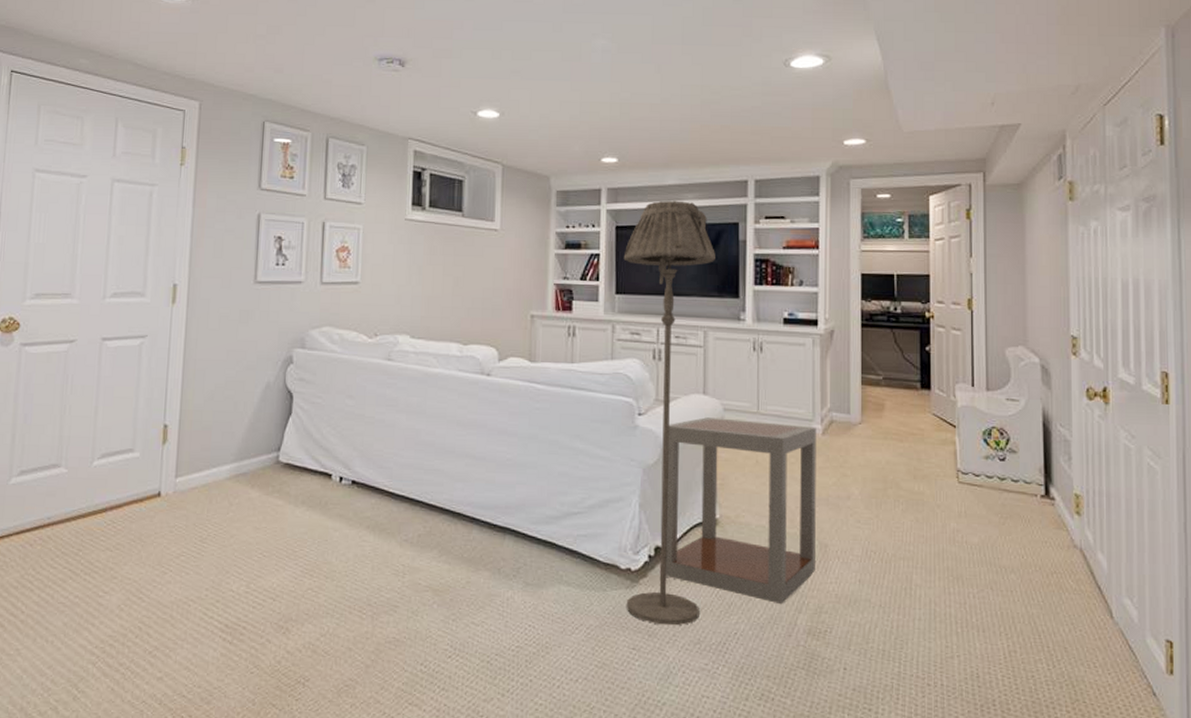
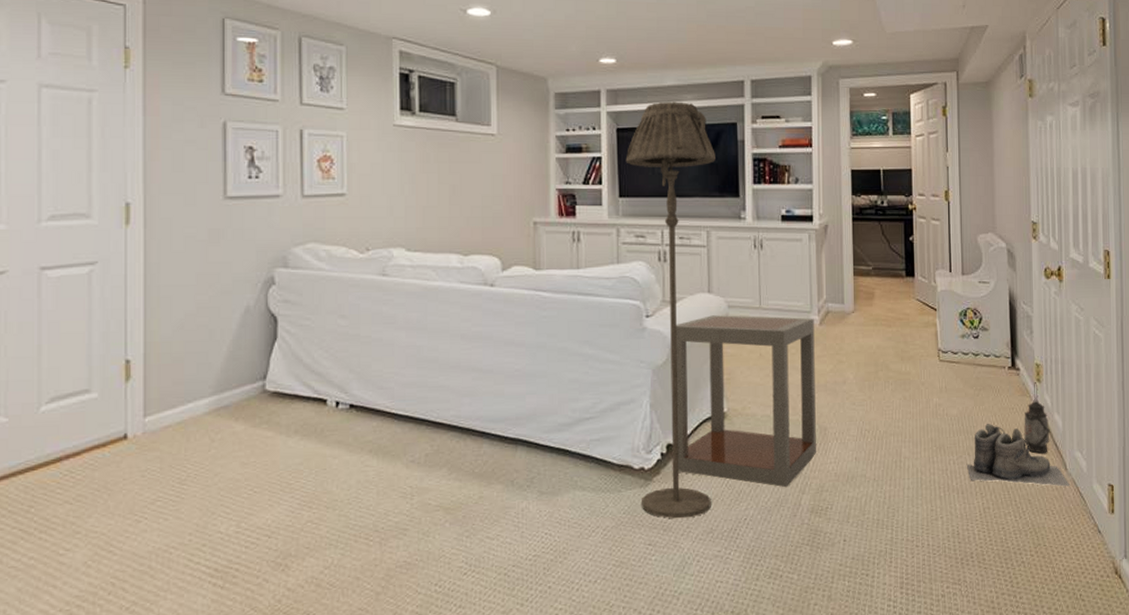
boots: none [989,557,1117,637] -> present [966,424,1070,487]
lantern: none [1059,514,1092,596] -> present [1024,381,1050,454]

